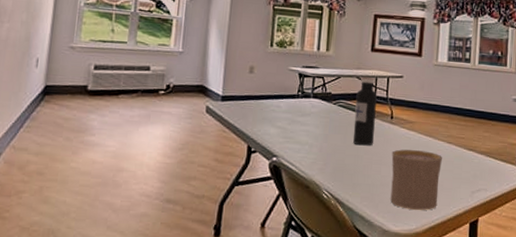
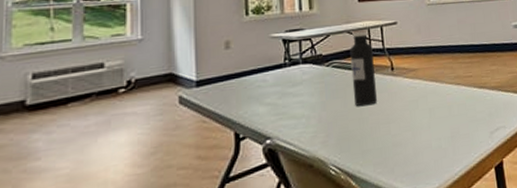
cup: present [390,149,442,210] -> none [399,98,458,167]

